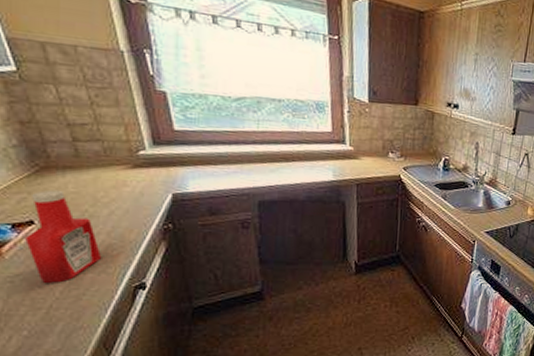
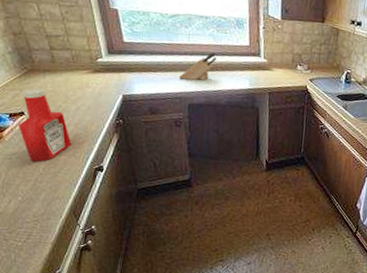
knife block: none [245,141,293,173] -> present [178,52,217,81]

